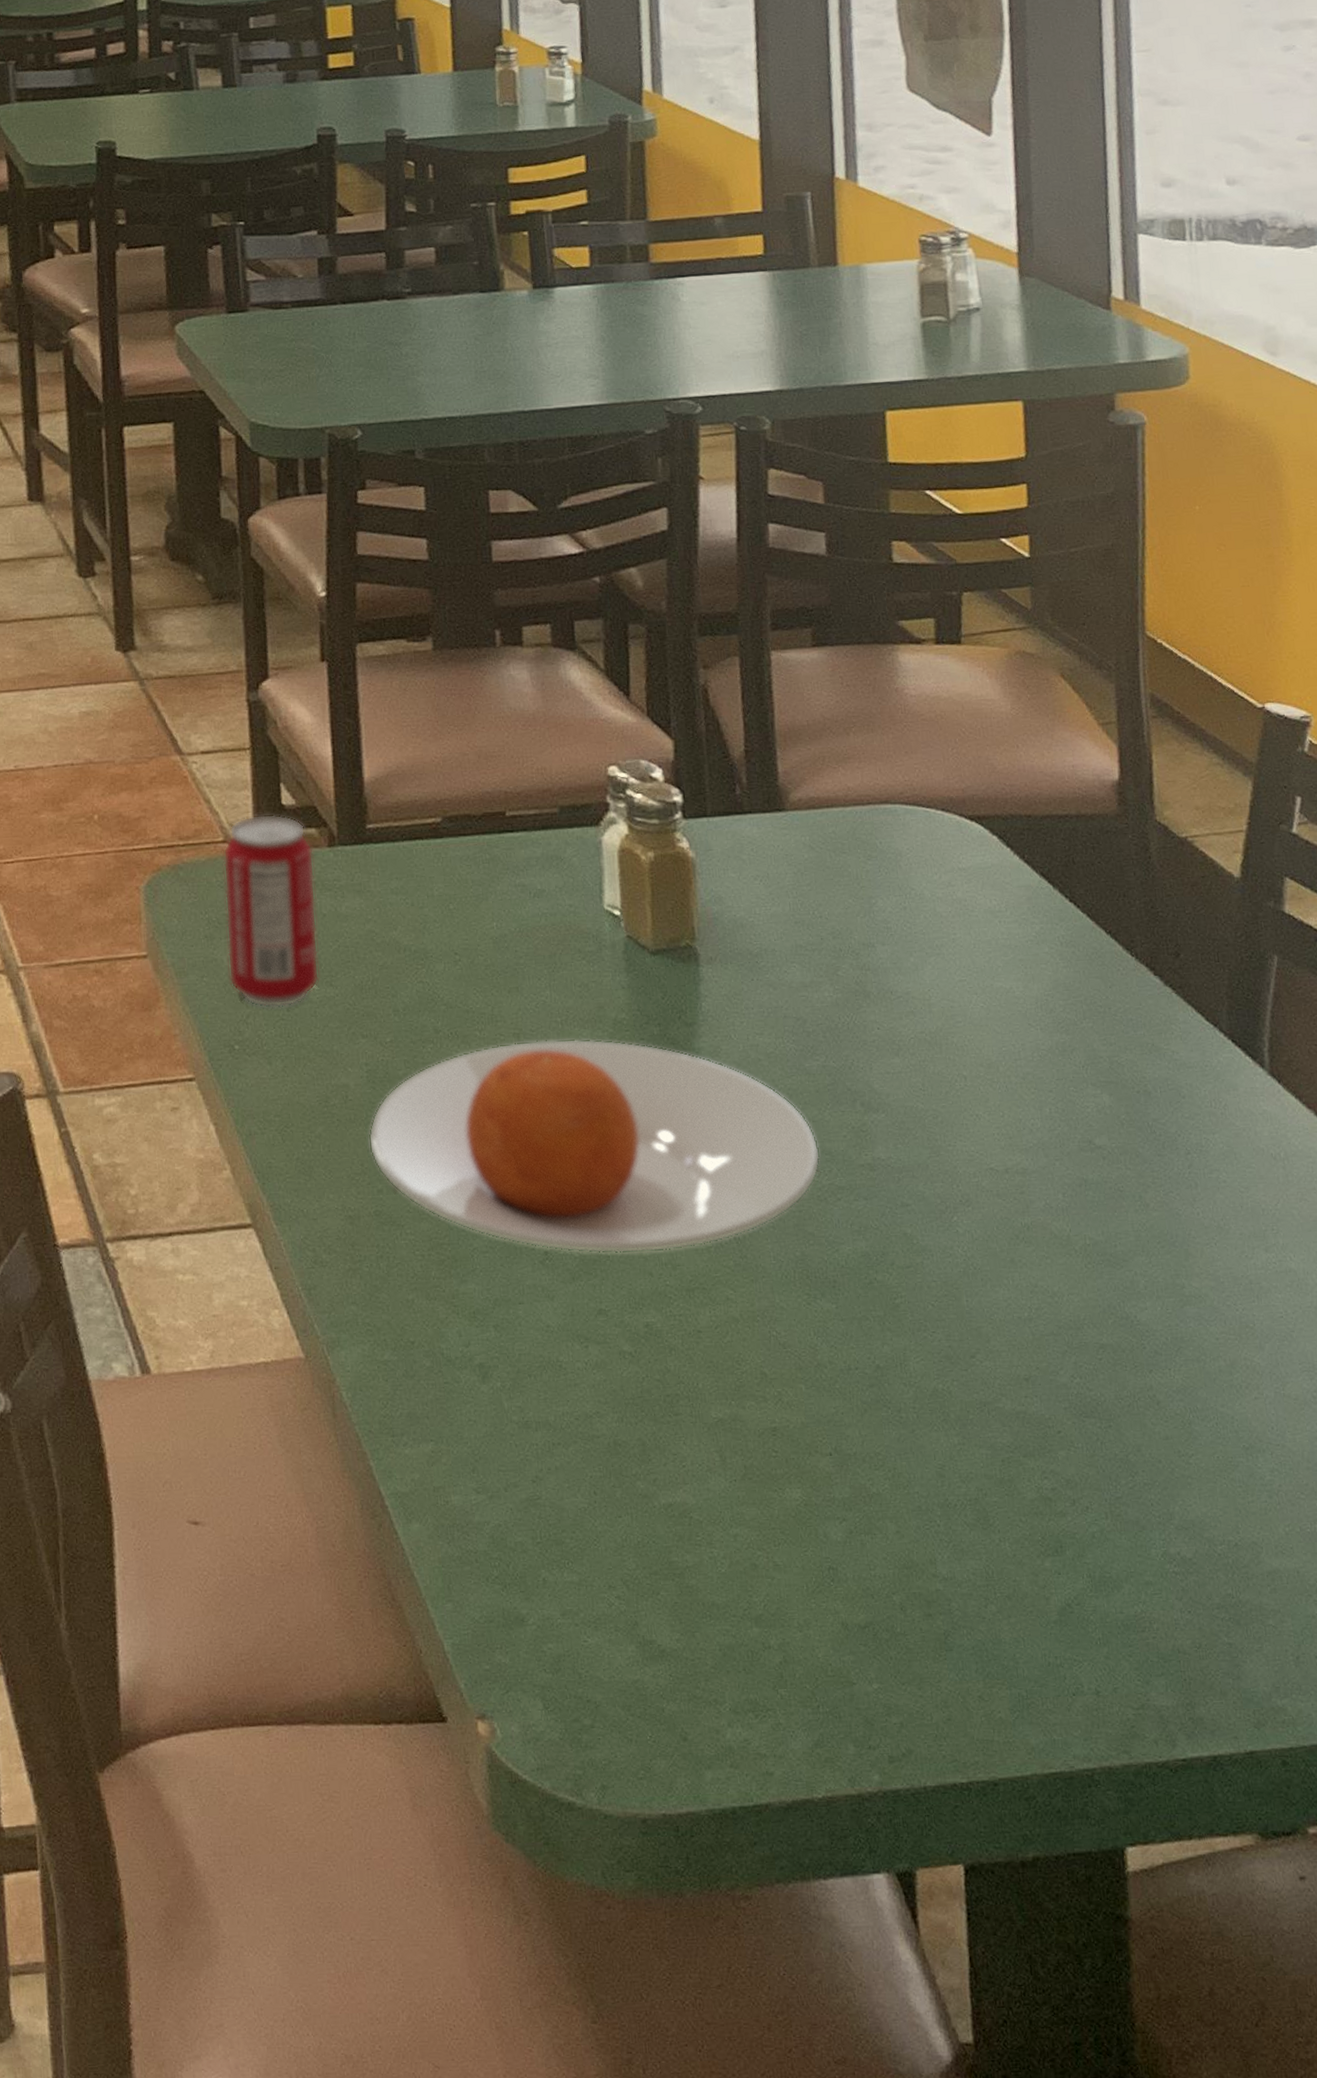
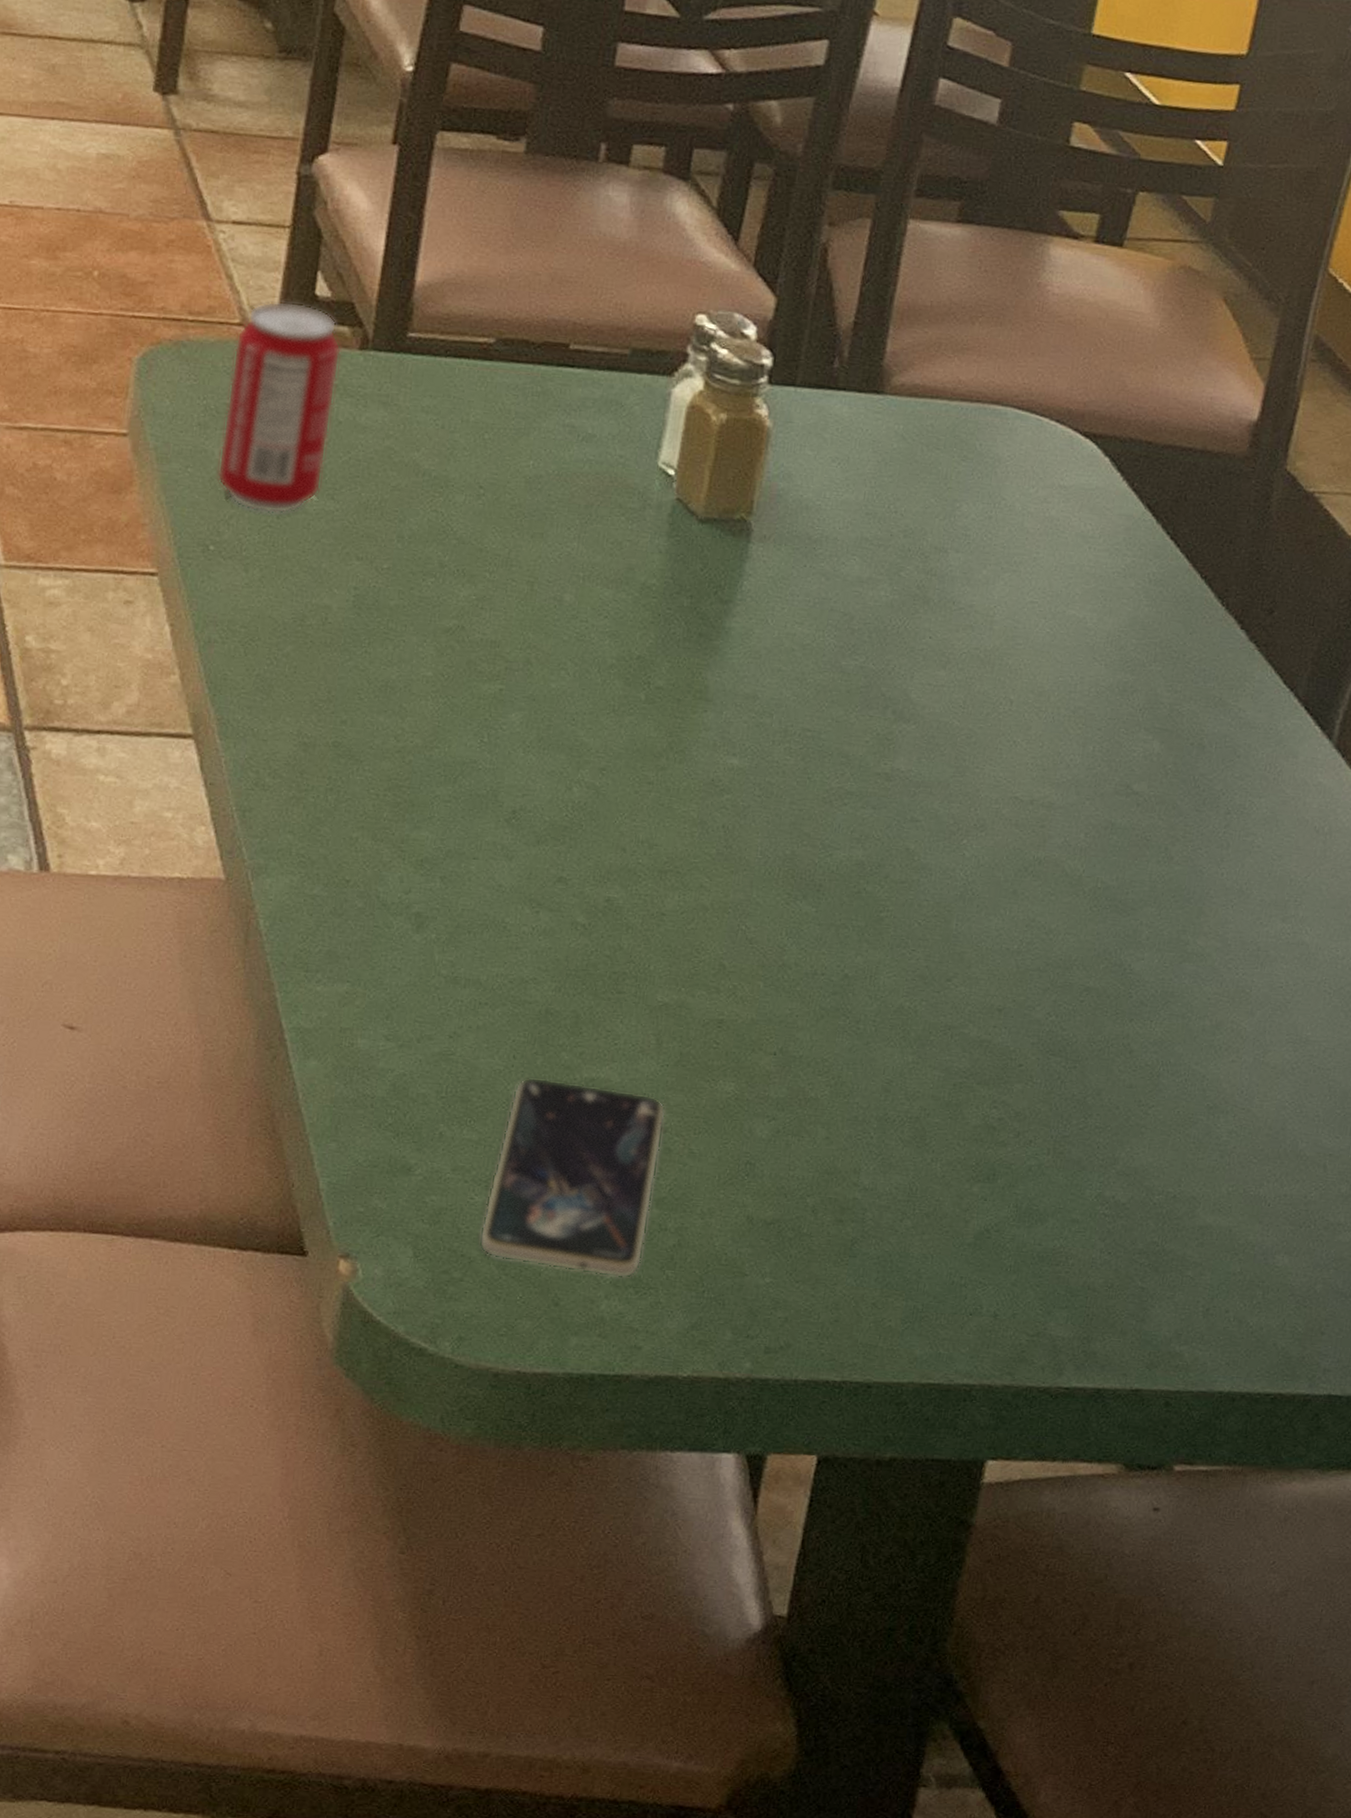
plate: present [368,1038,821,1254] -> none [340,590,837,830]
smartphone: none [599,1510,755,1704] -> present [479,1077,666,1278]

